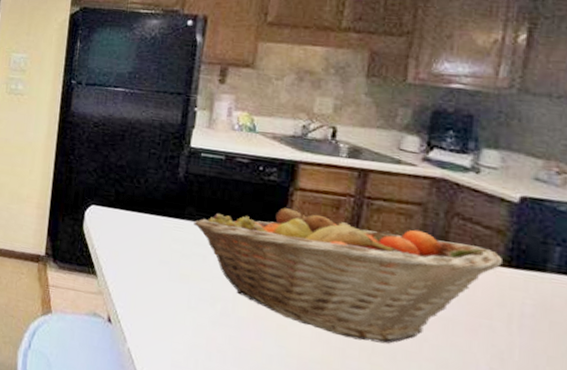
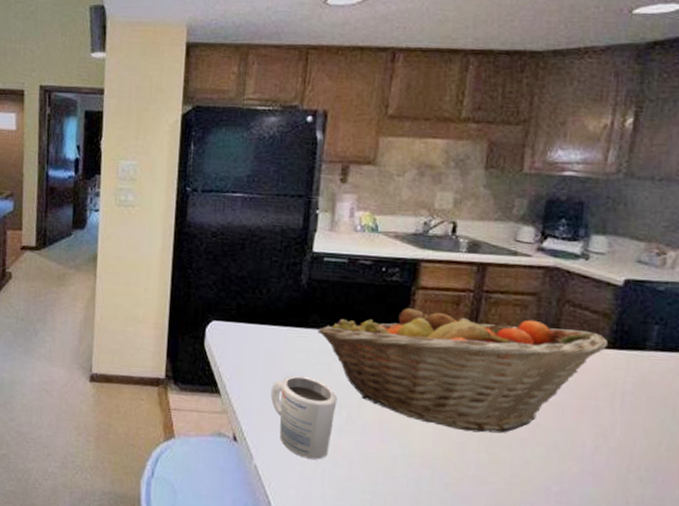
mug: none [145,264,212,350] -> present [270,376,337,460]

